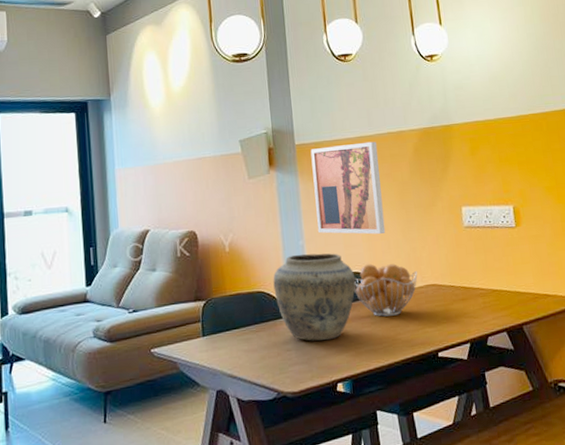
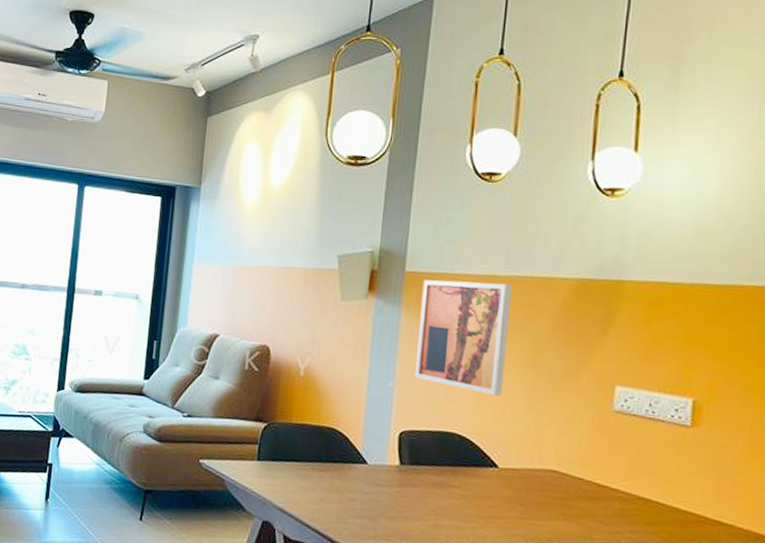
vase: present [273,253,356,341] -> none [348,396,452,502]
fruit basket: present [354,264,418,317] -> none [447,427,535,495]

